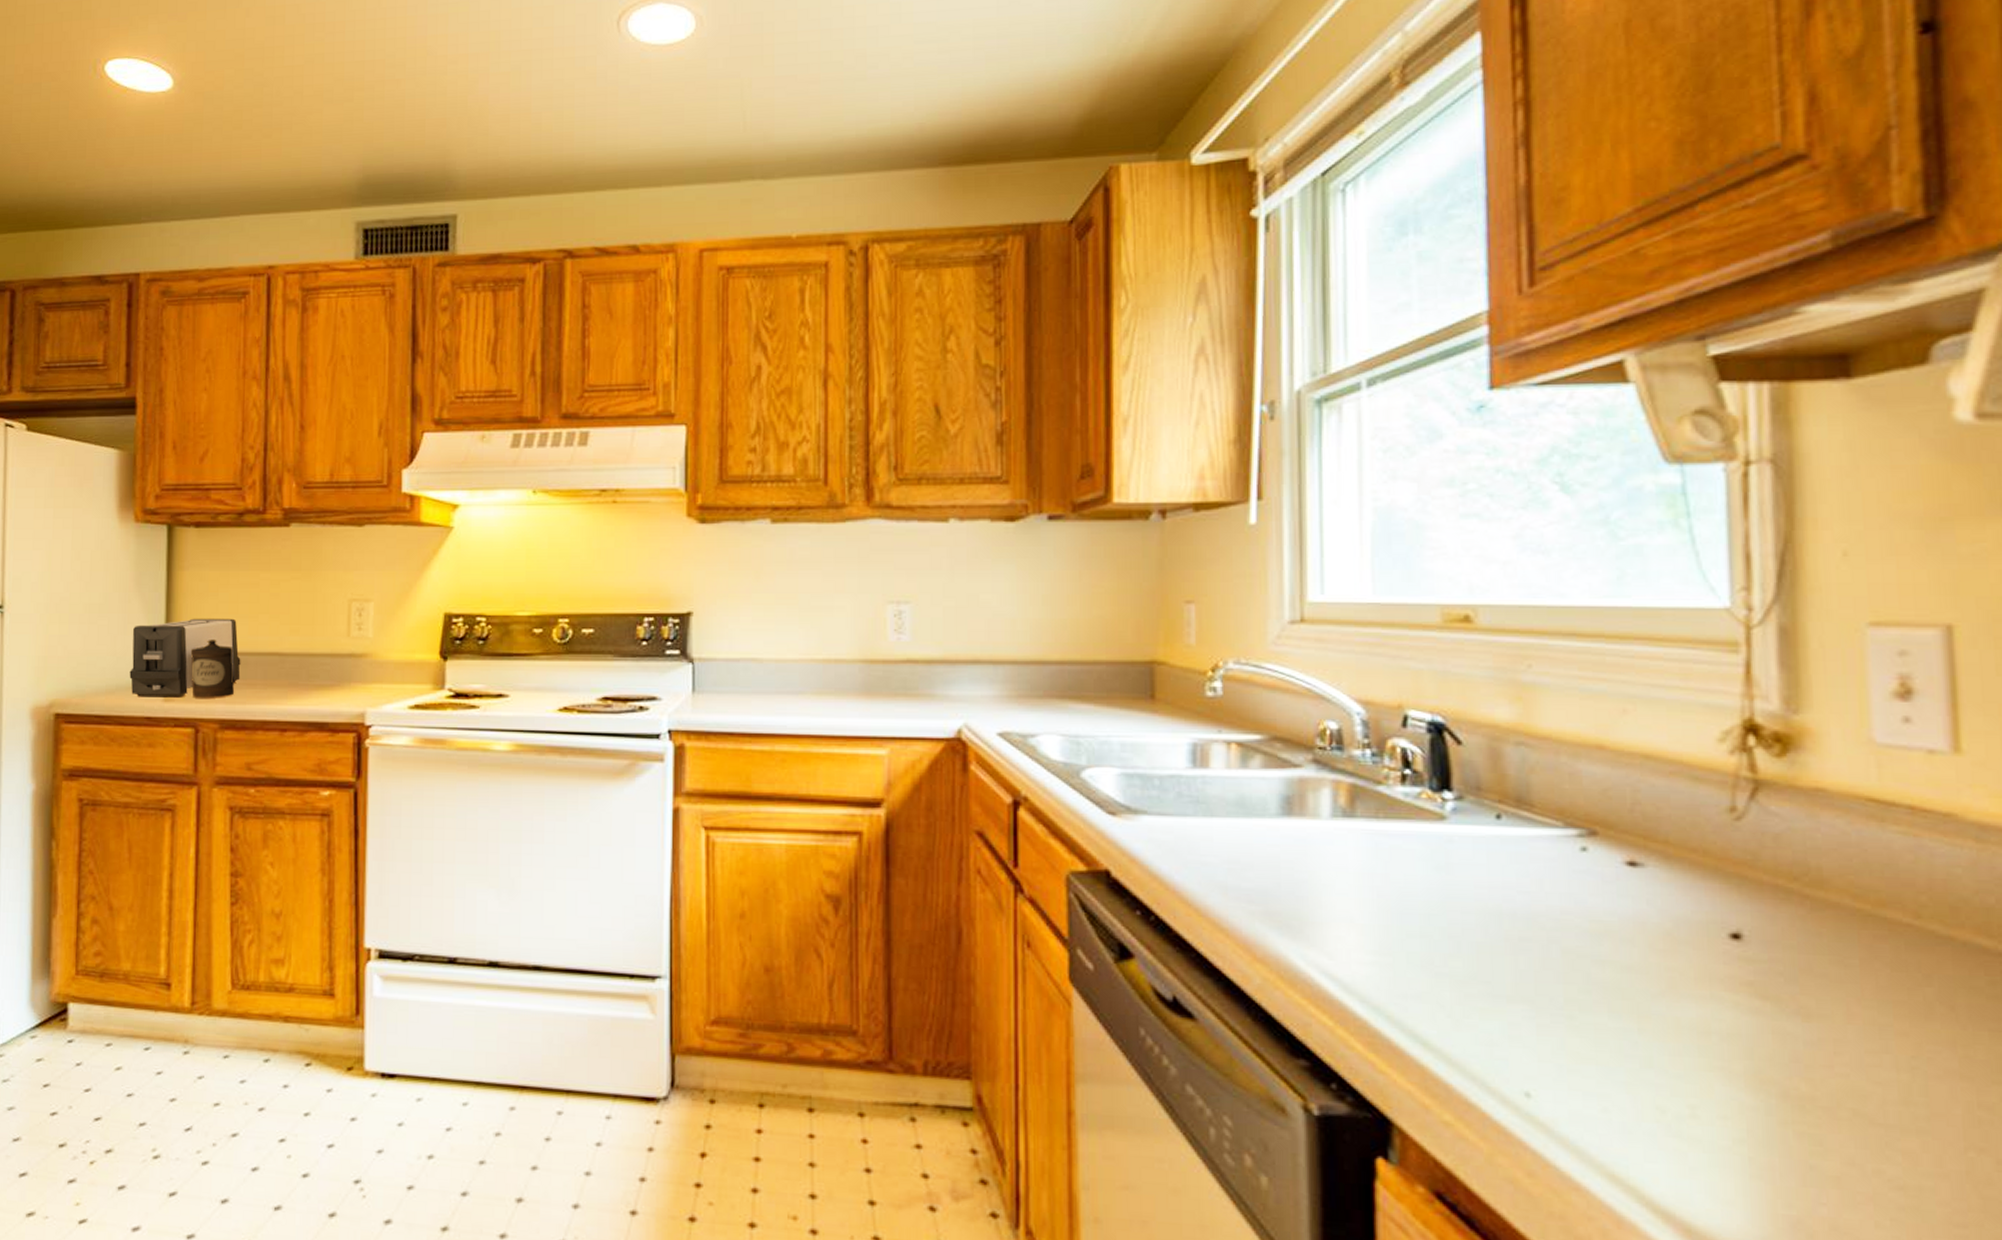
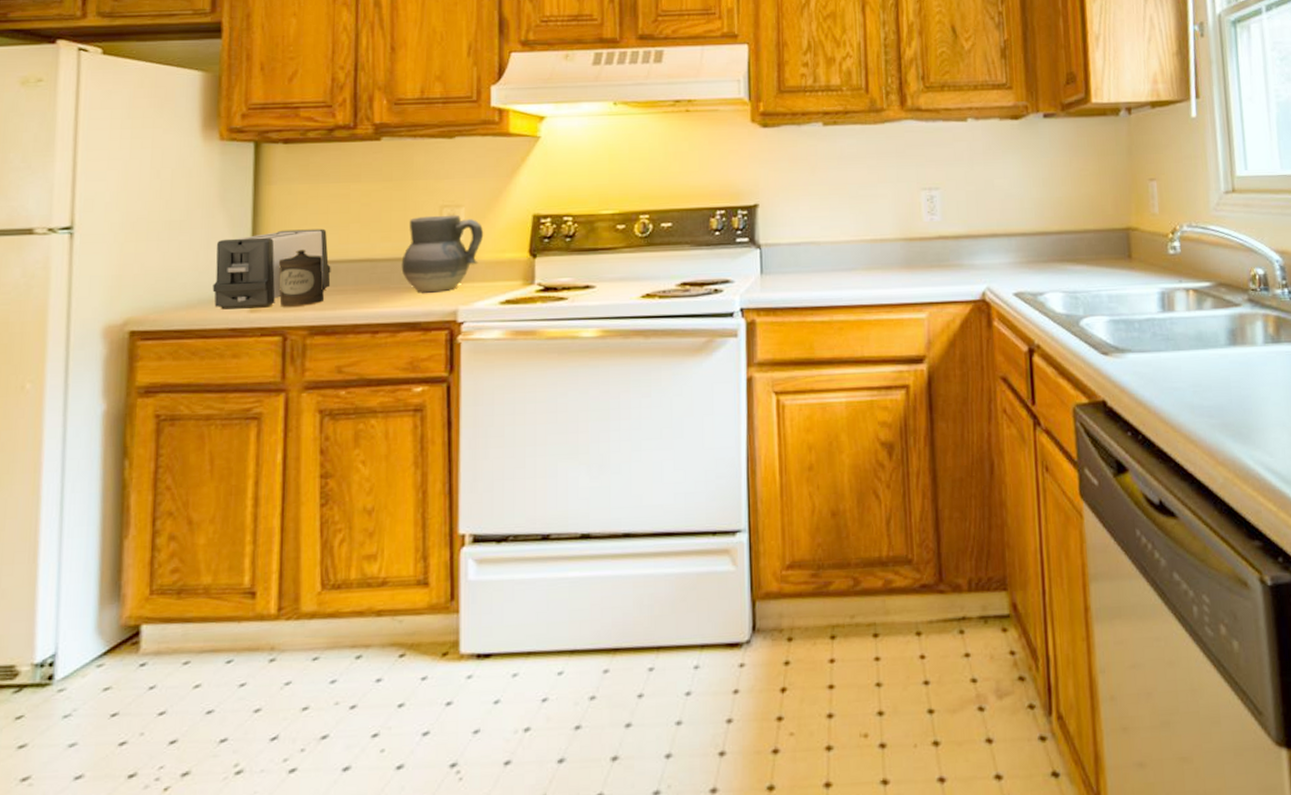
ceramic jug: none [309,609,393,692] -> present [401,214,484,293]

